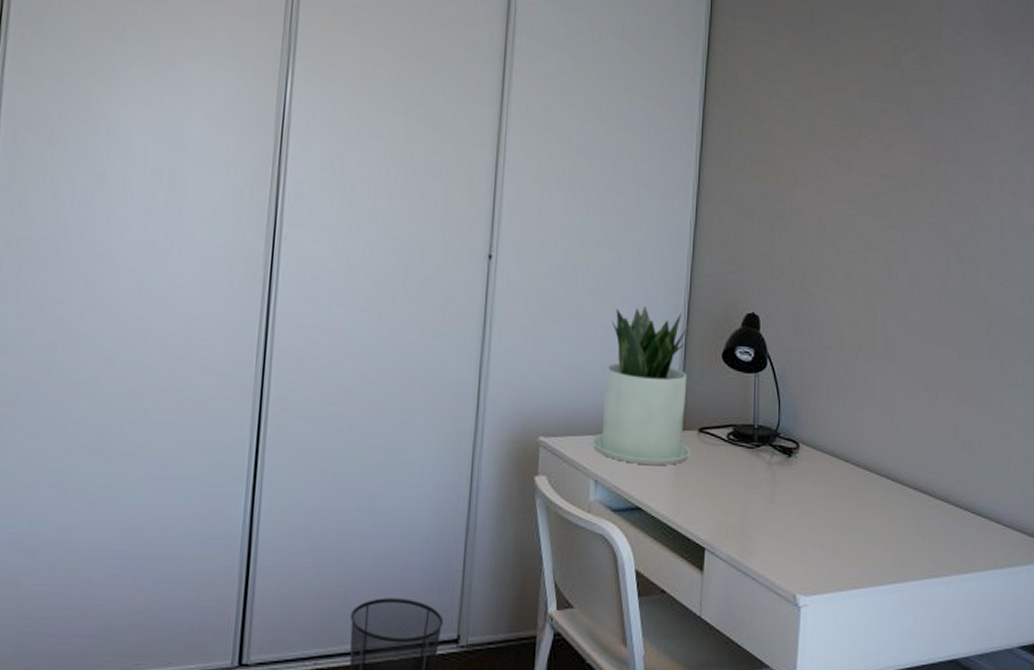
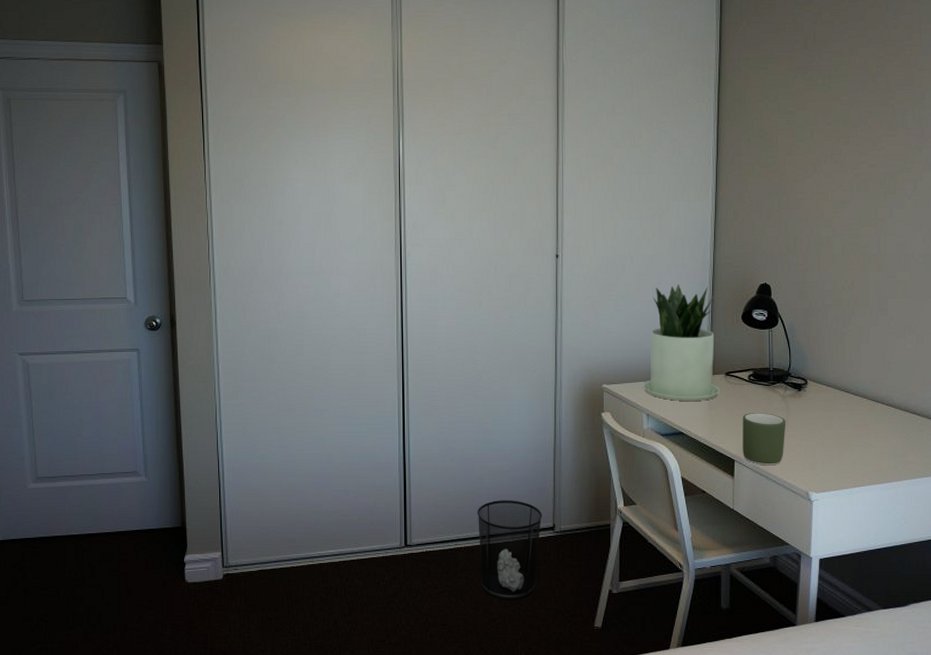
mug: none [715,484,772,557] -> present [742,413,786,466]

